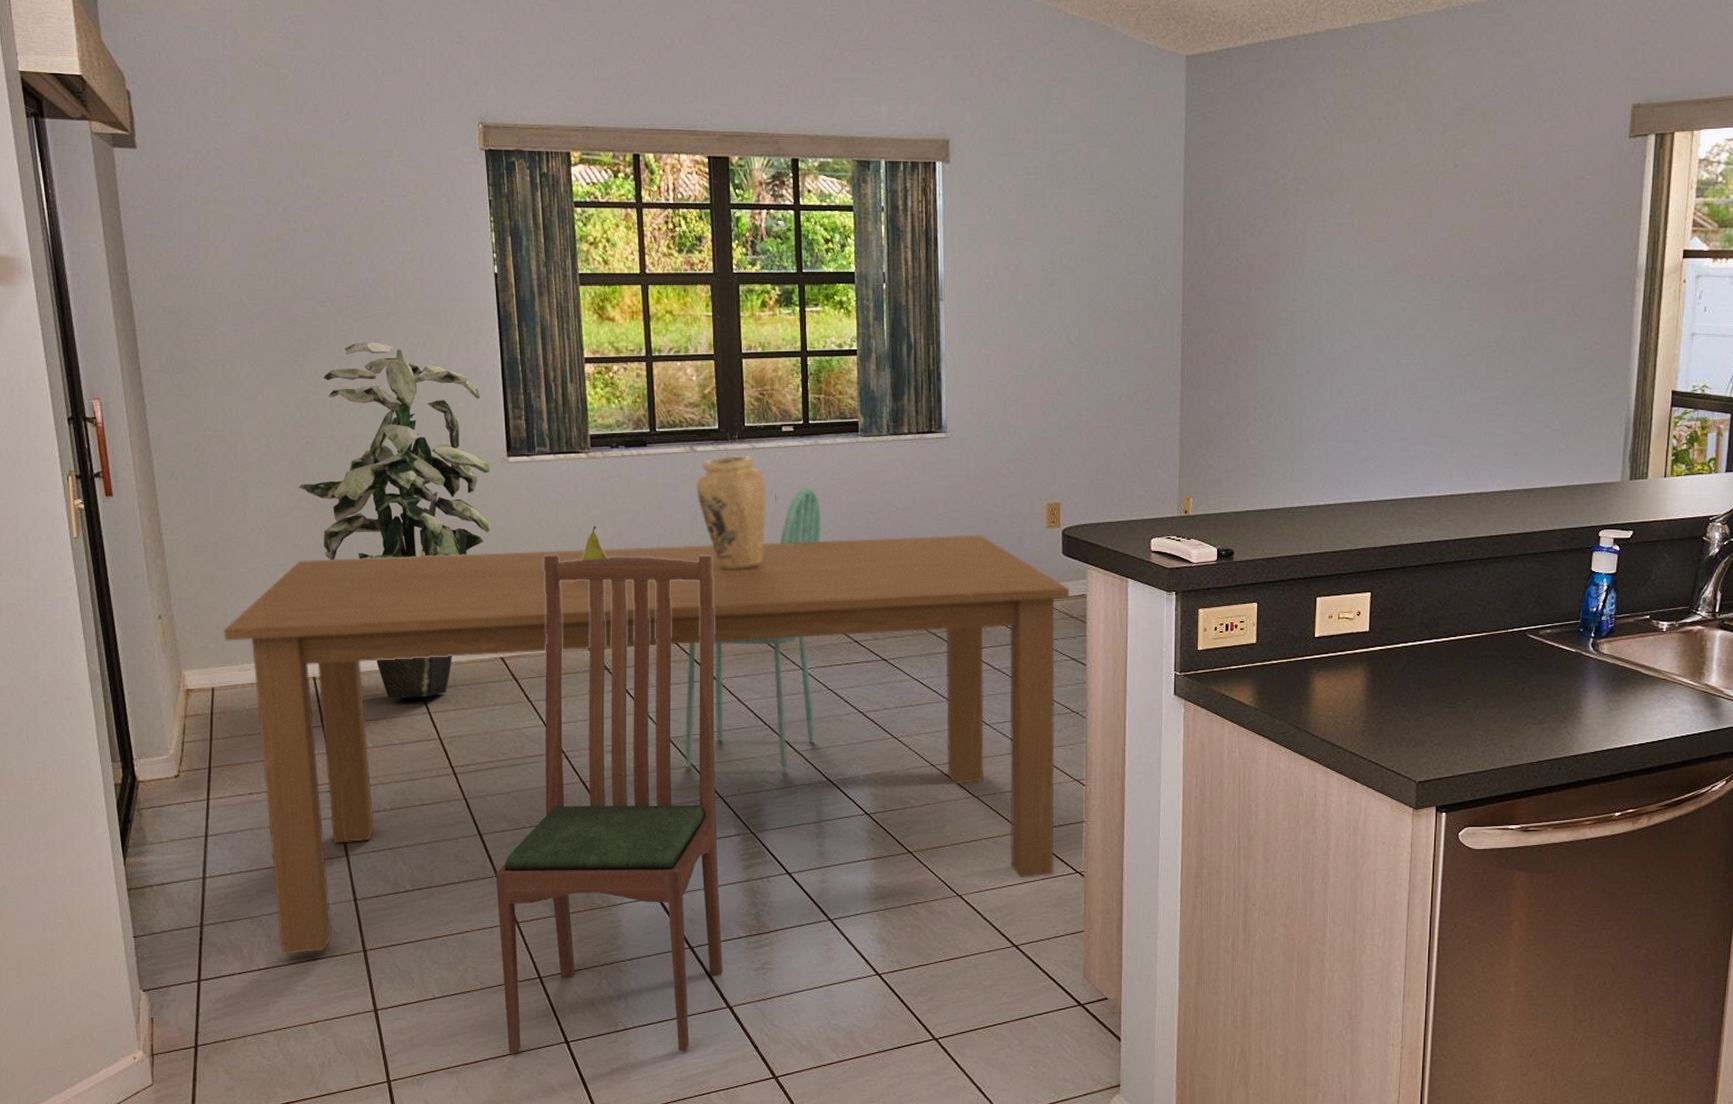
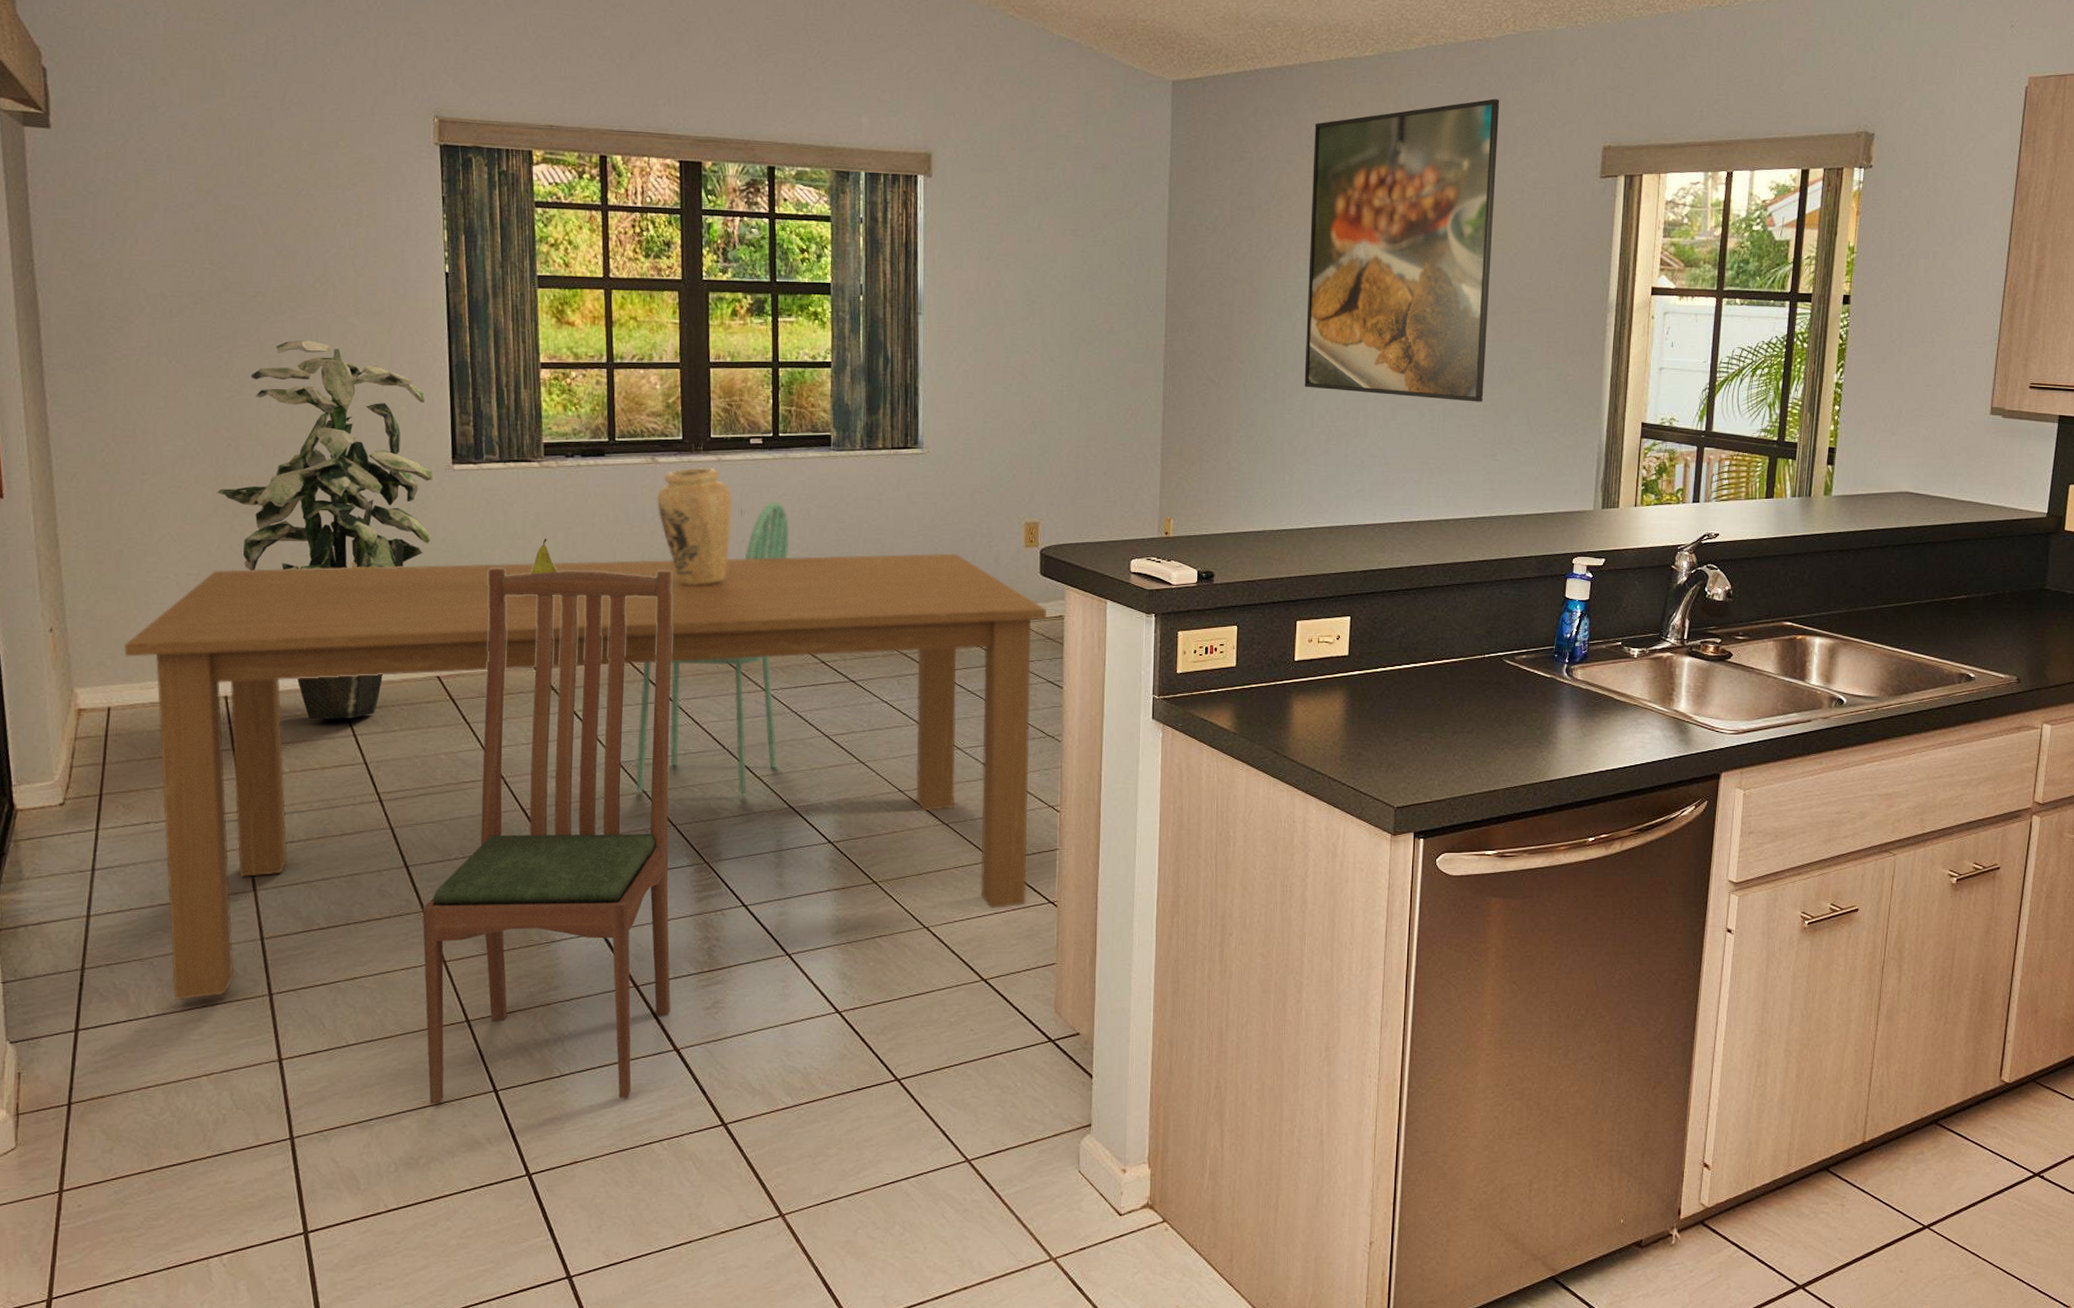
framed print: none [1322,59,1523,374] -> present [1304,99,1500,402]

